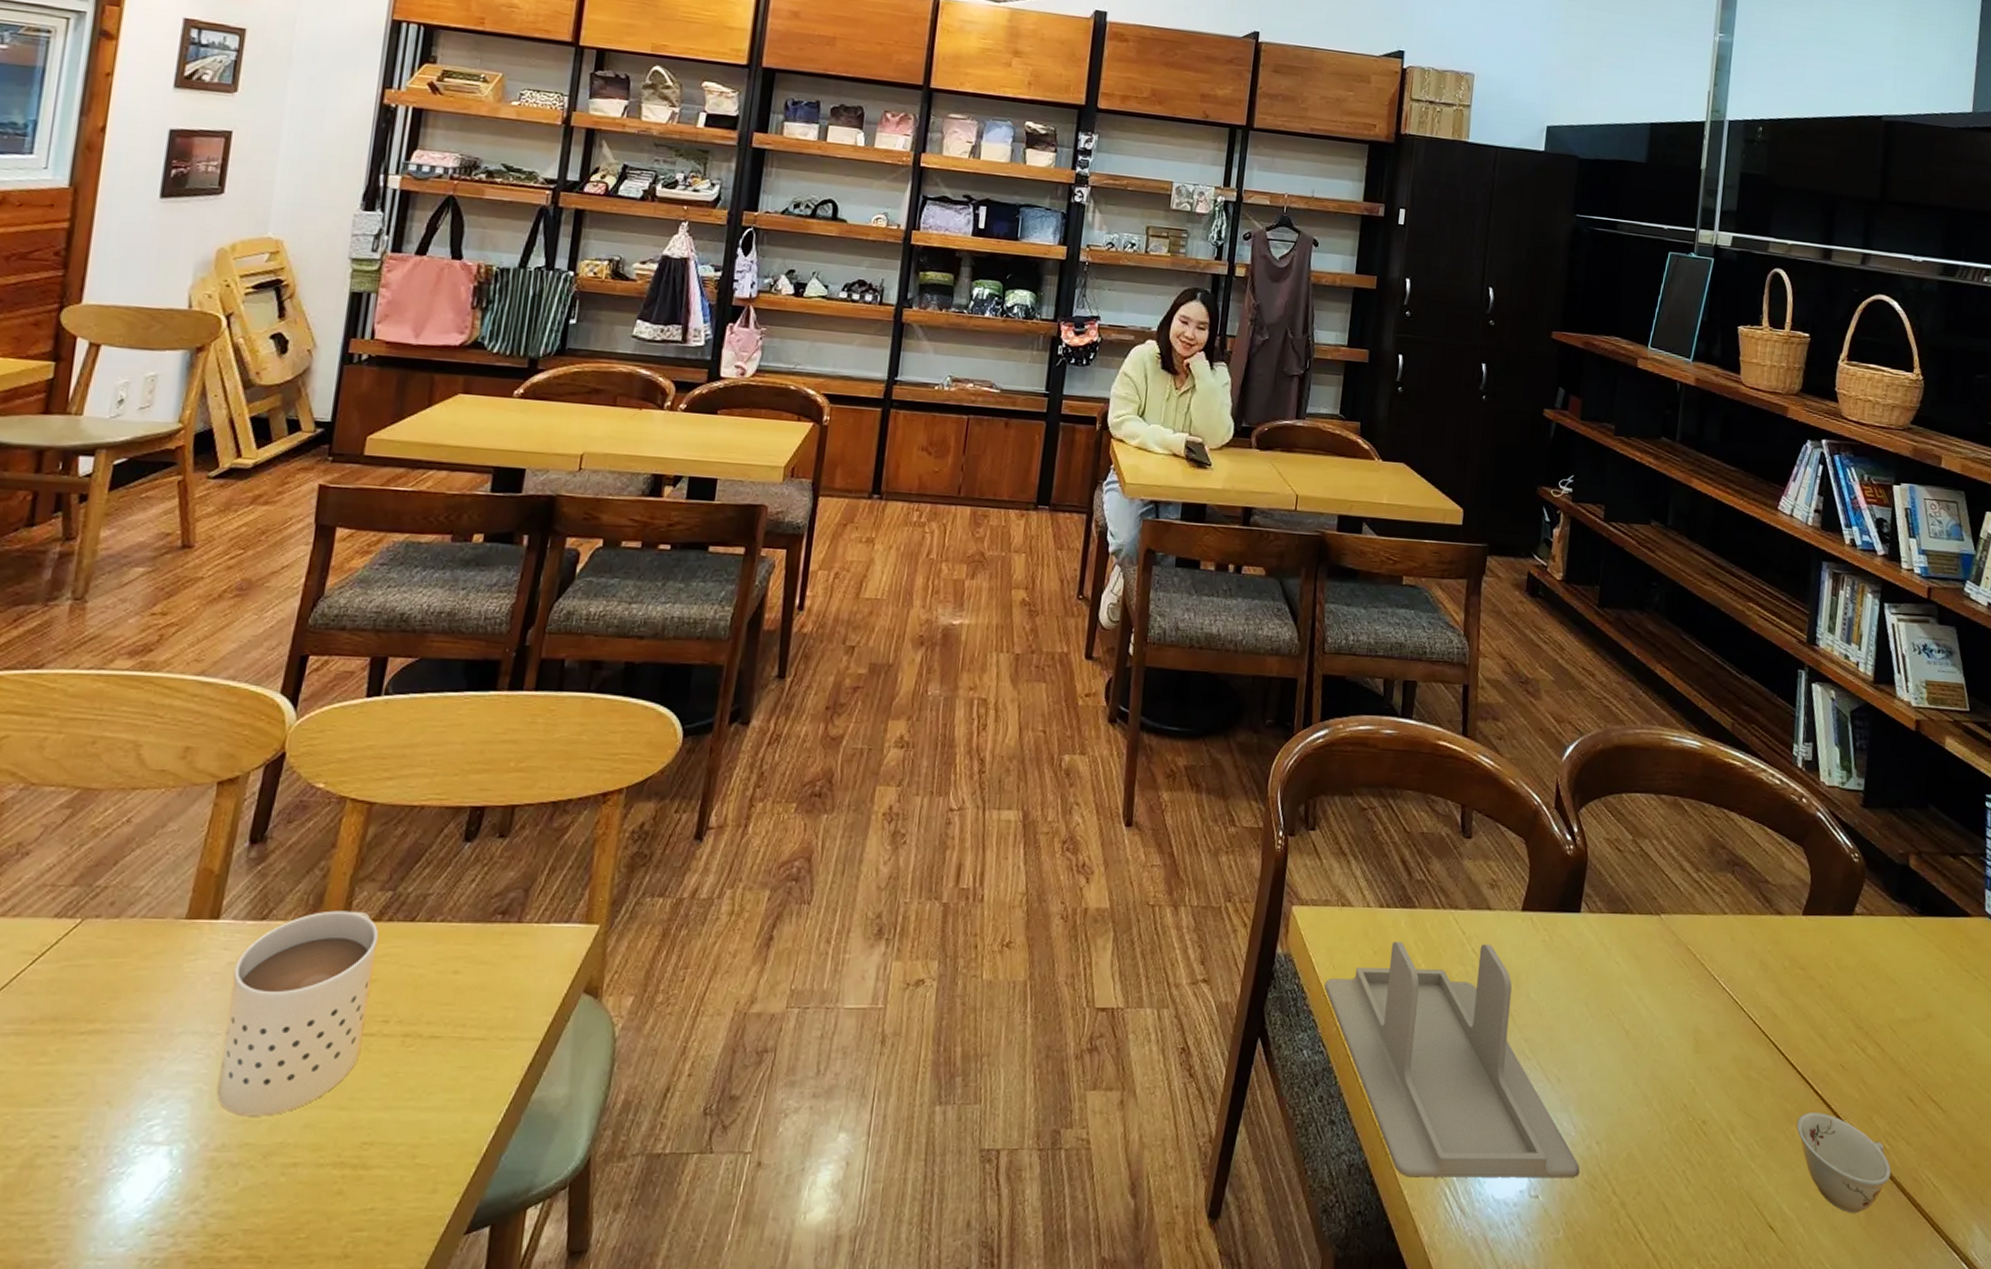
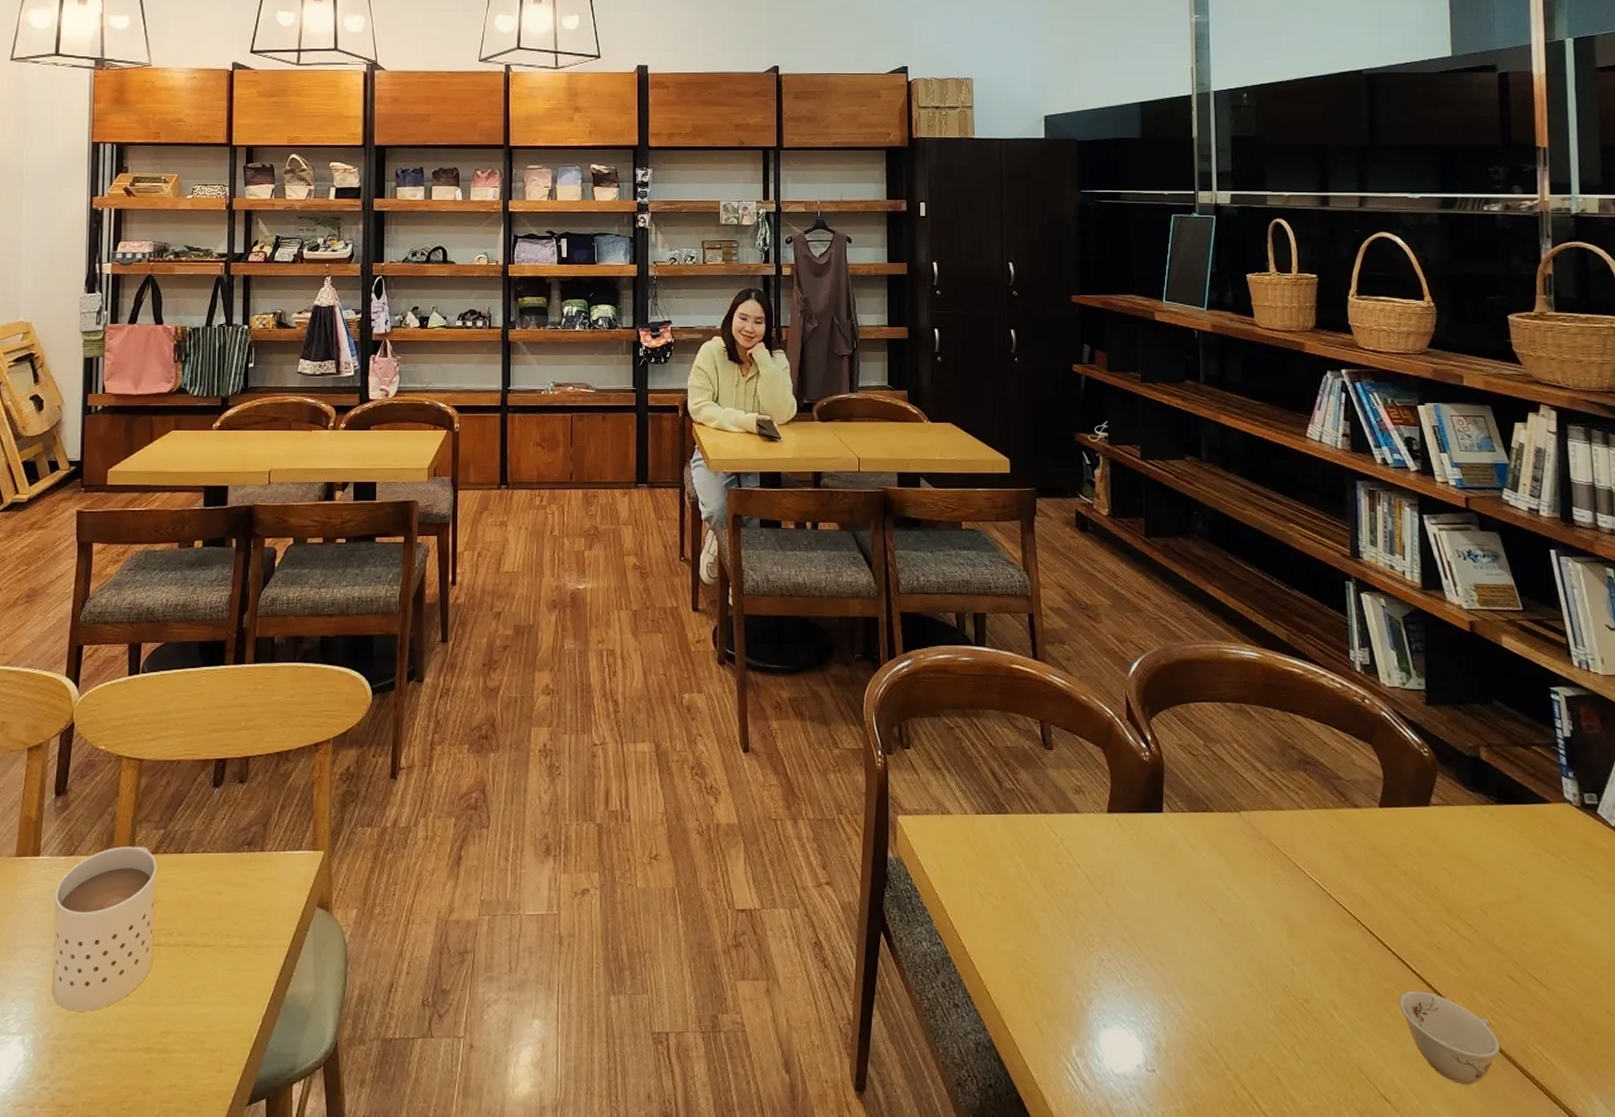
napkin holder: present [1324,941,1580,1178] -> none [935,843,1191,1054]

